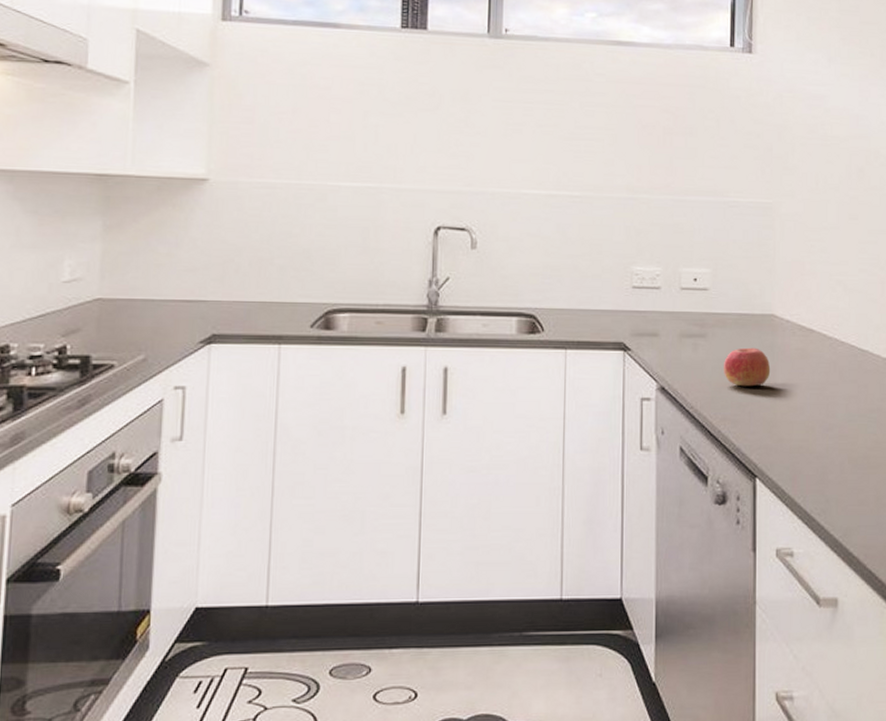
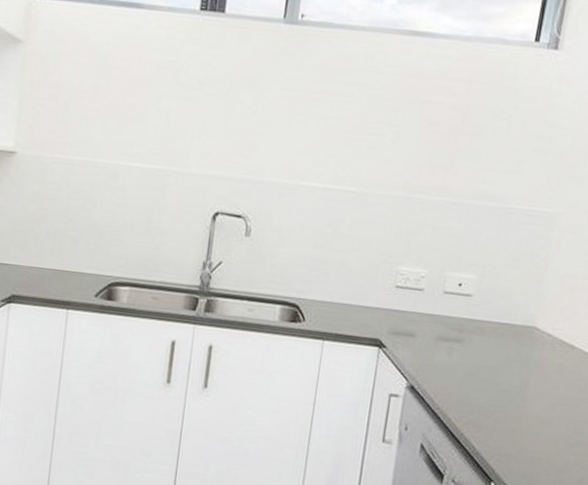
apple: present [724,347,771,387] -> none [475,357,524,396]

